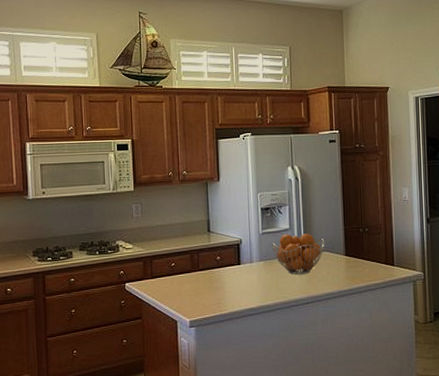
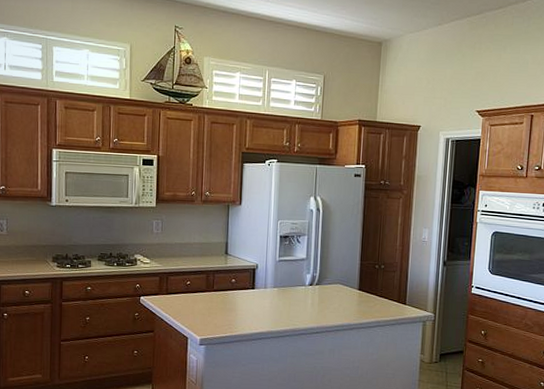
fruit basket: present [271,233,324,275] -> none [287,264,339,304]

